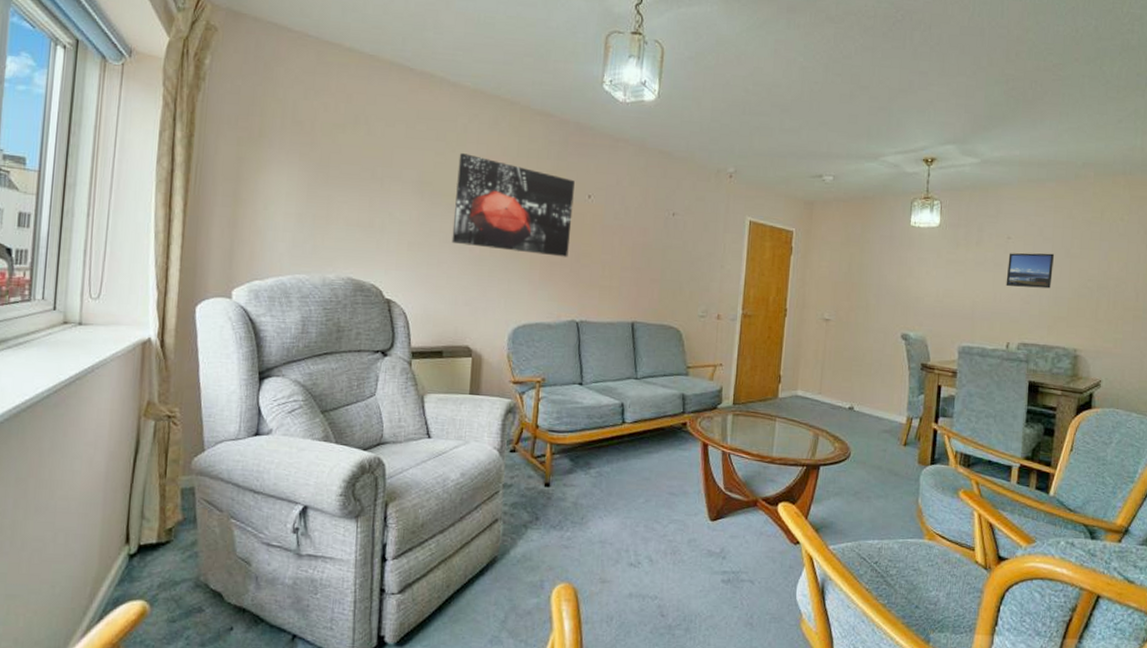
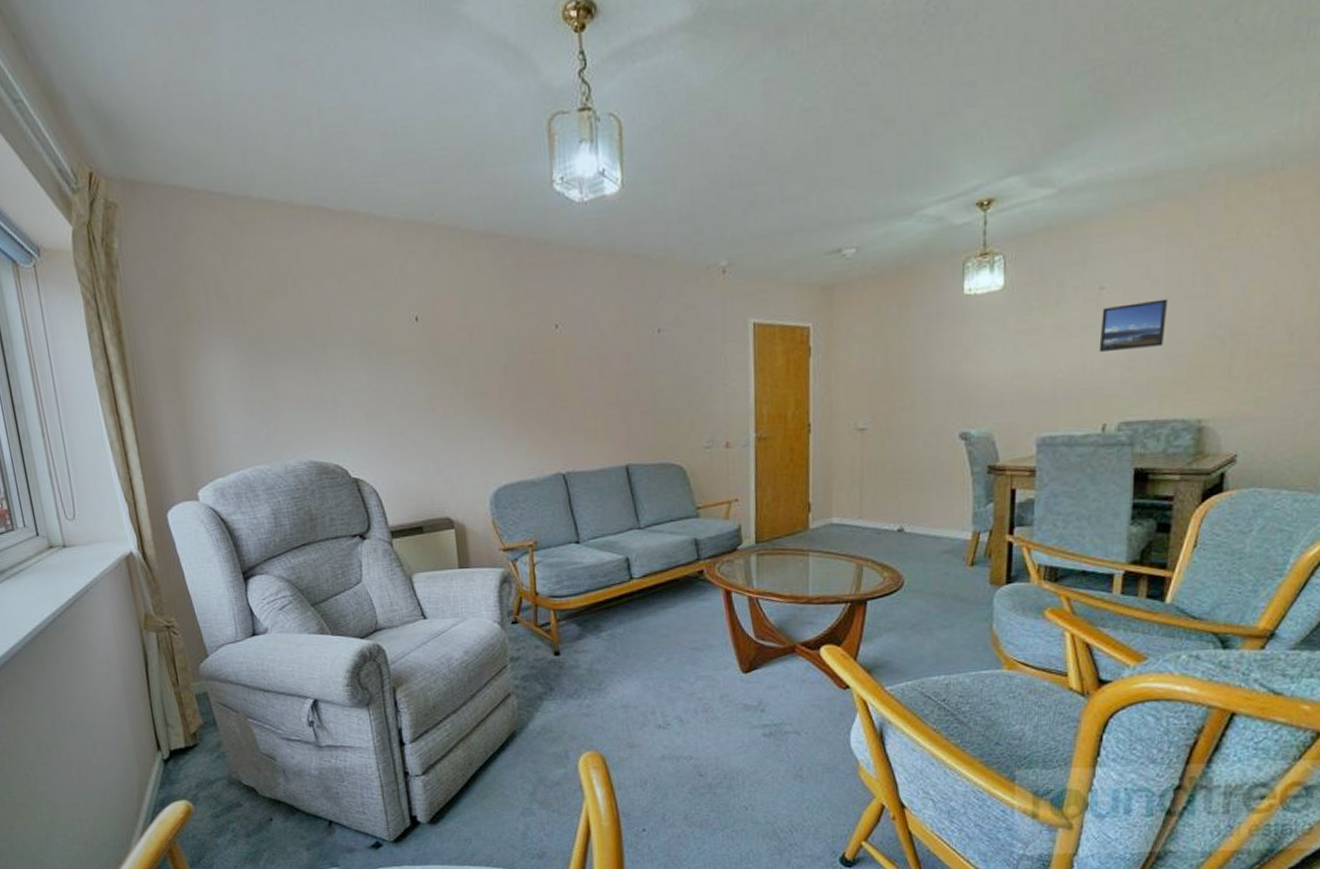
wall art: present [451,153,575,257] -> none [401,299,542,406]

